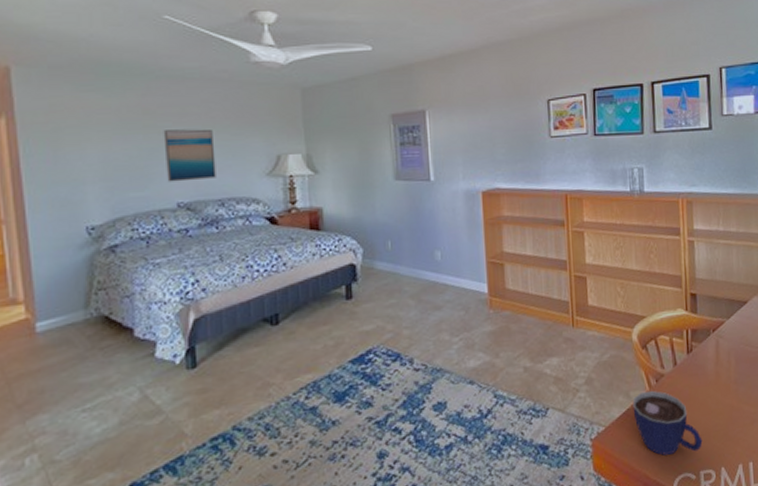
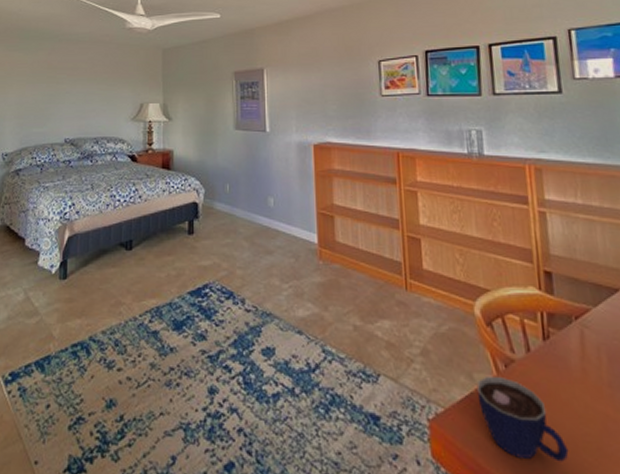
wall art: present [163,129,216,182] -> none [59,80,95,122]

